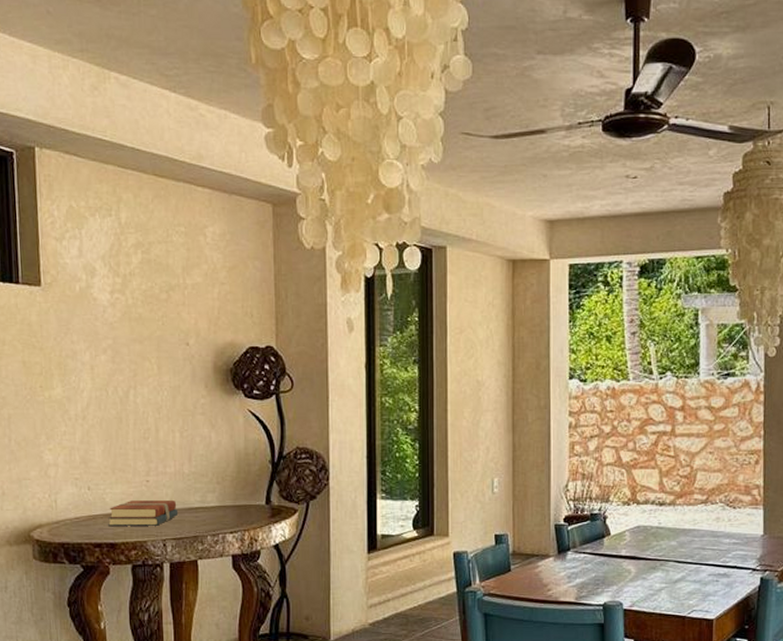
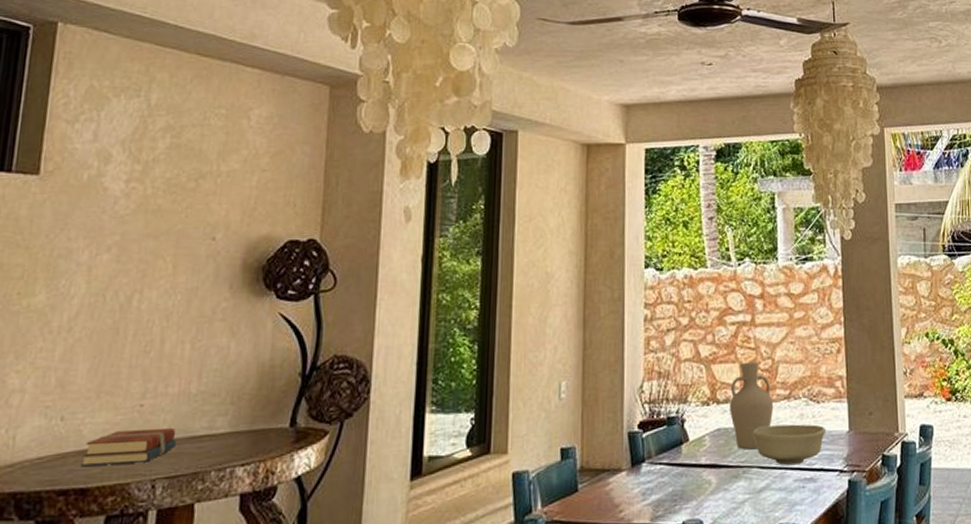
vase: none [649,468,691,546] -> present [730,361,774,450]
bowl: none [670,526,742,561] -> present [753,424,827,465]

